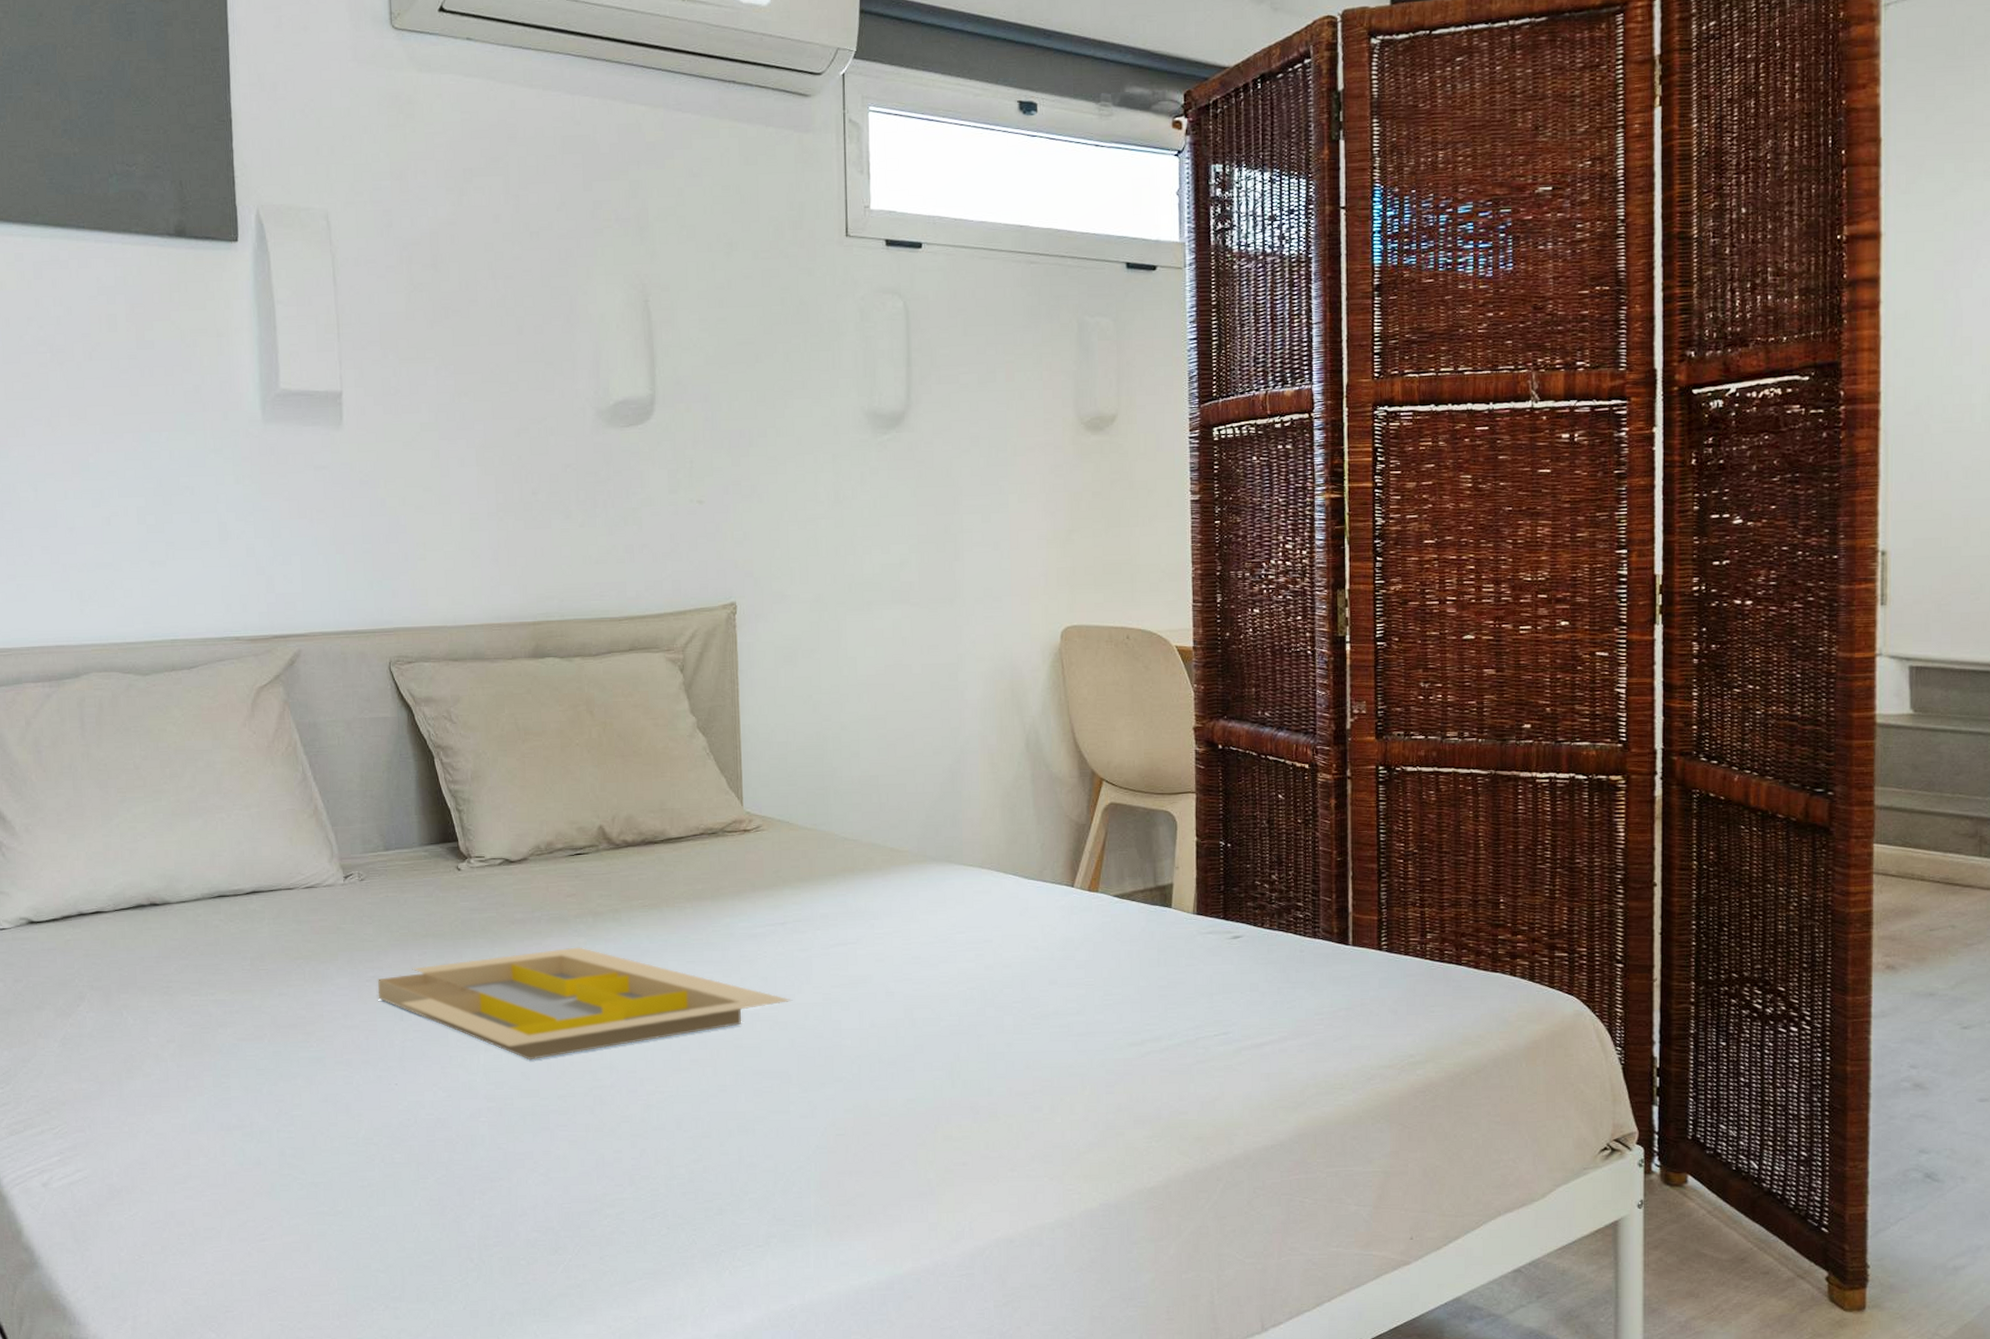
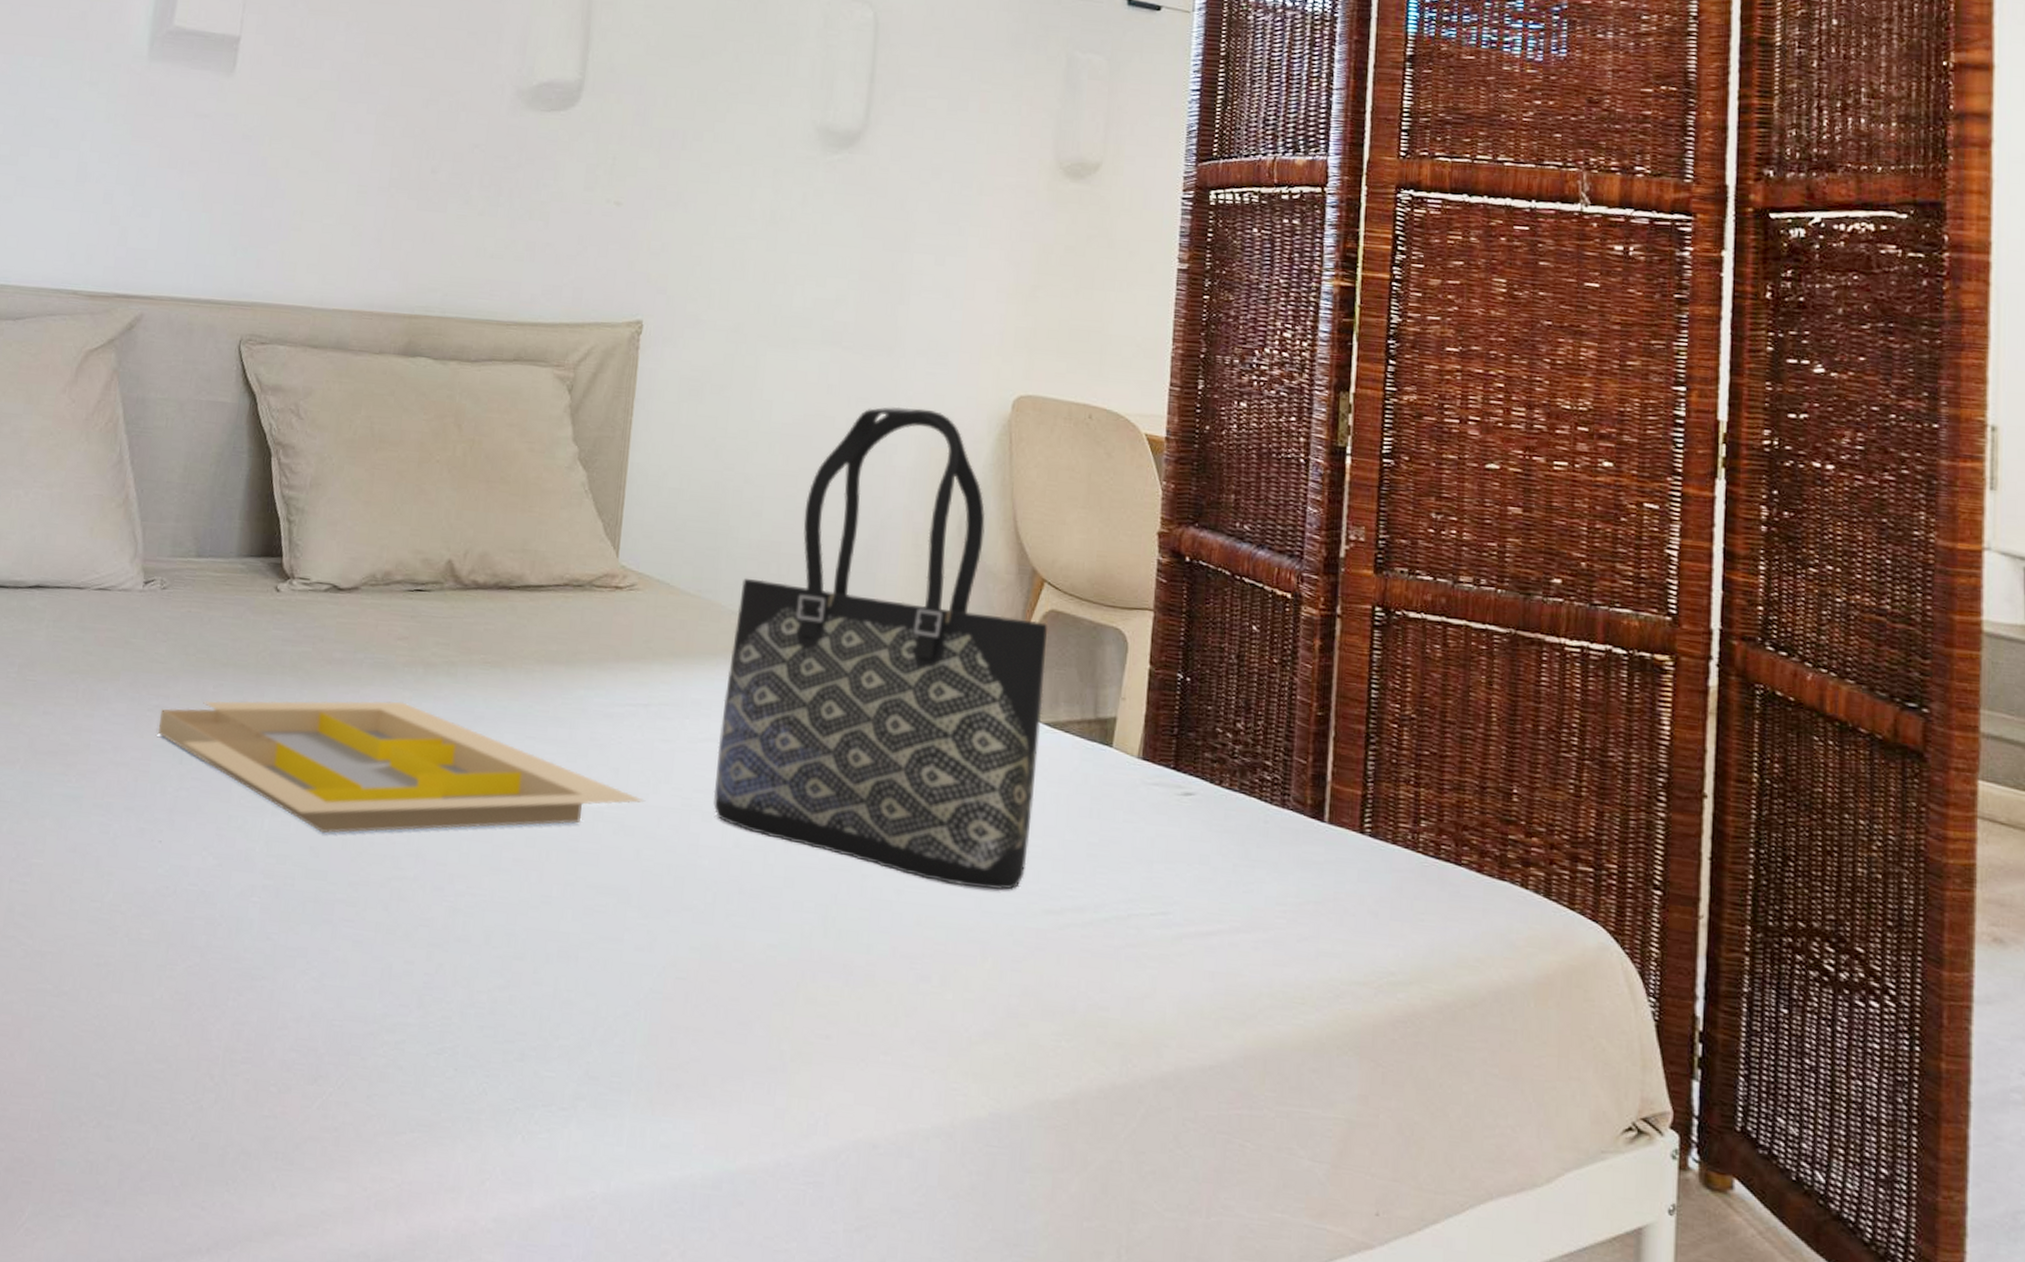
tote bag: none [847,648,1112,1034] -> present [713,406,1047,890]

